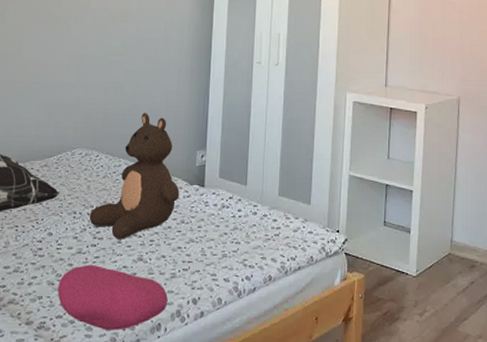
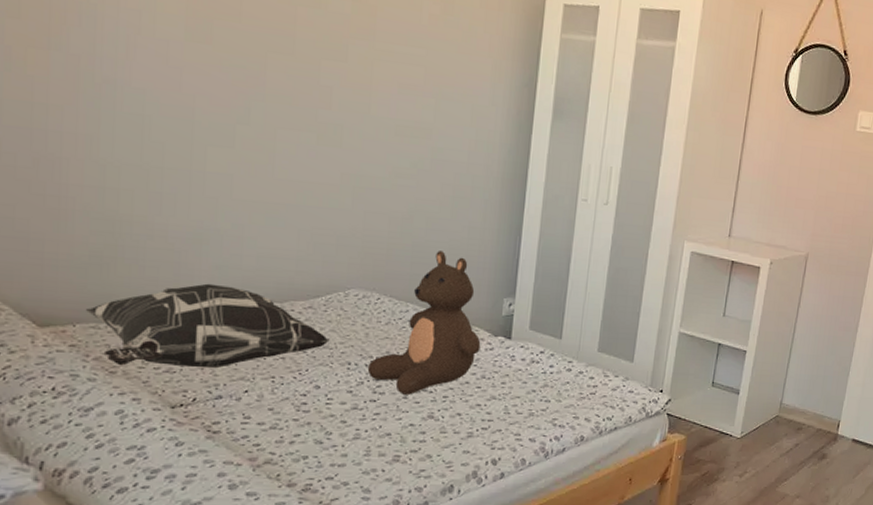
cushion: present [57,264,168,330] -> none [327,421,463,492]

